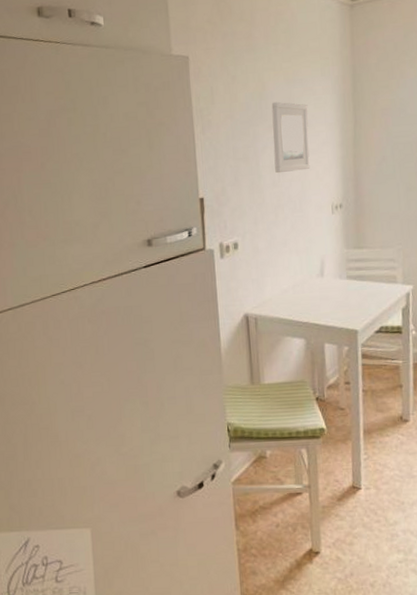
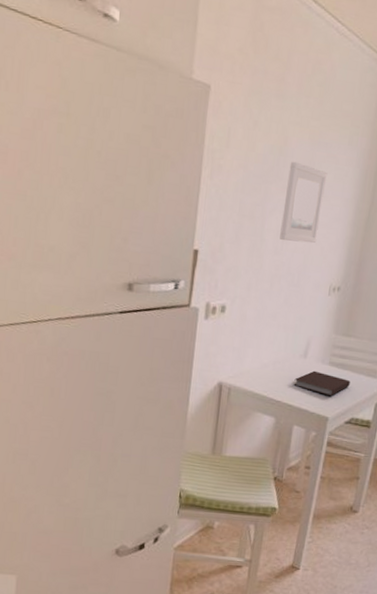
notebook: none [316,287,372,309] -> present [293,370,350,397]

